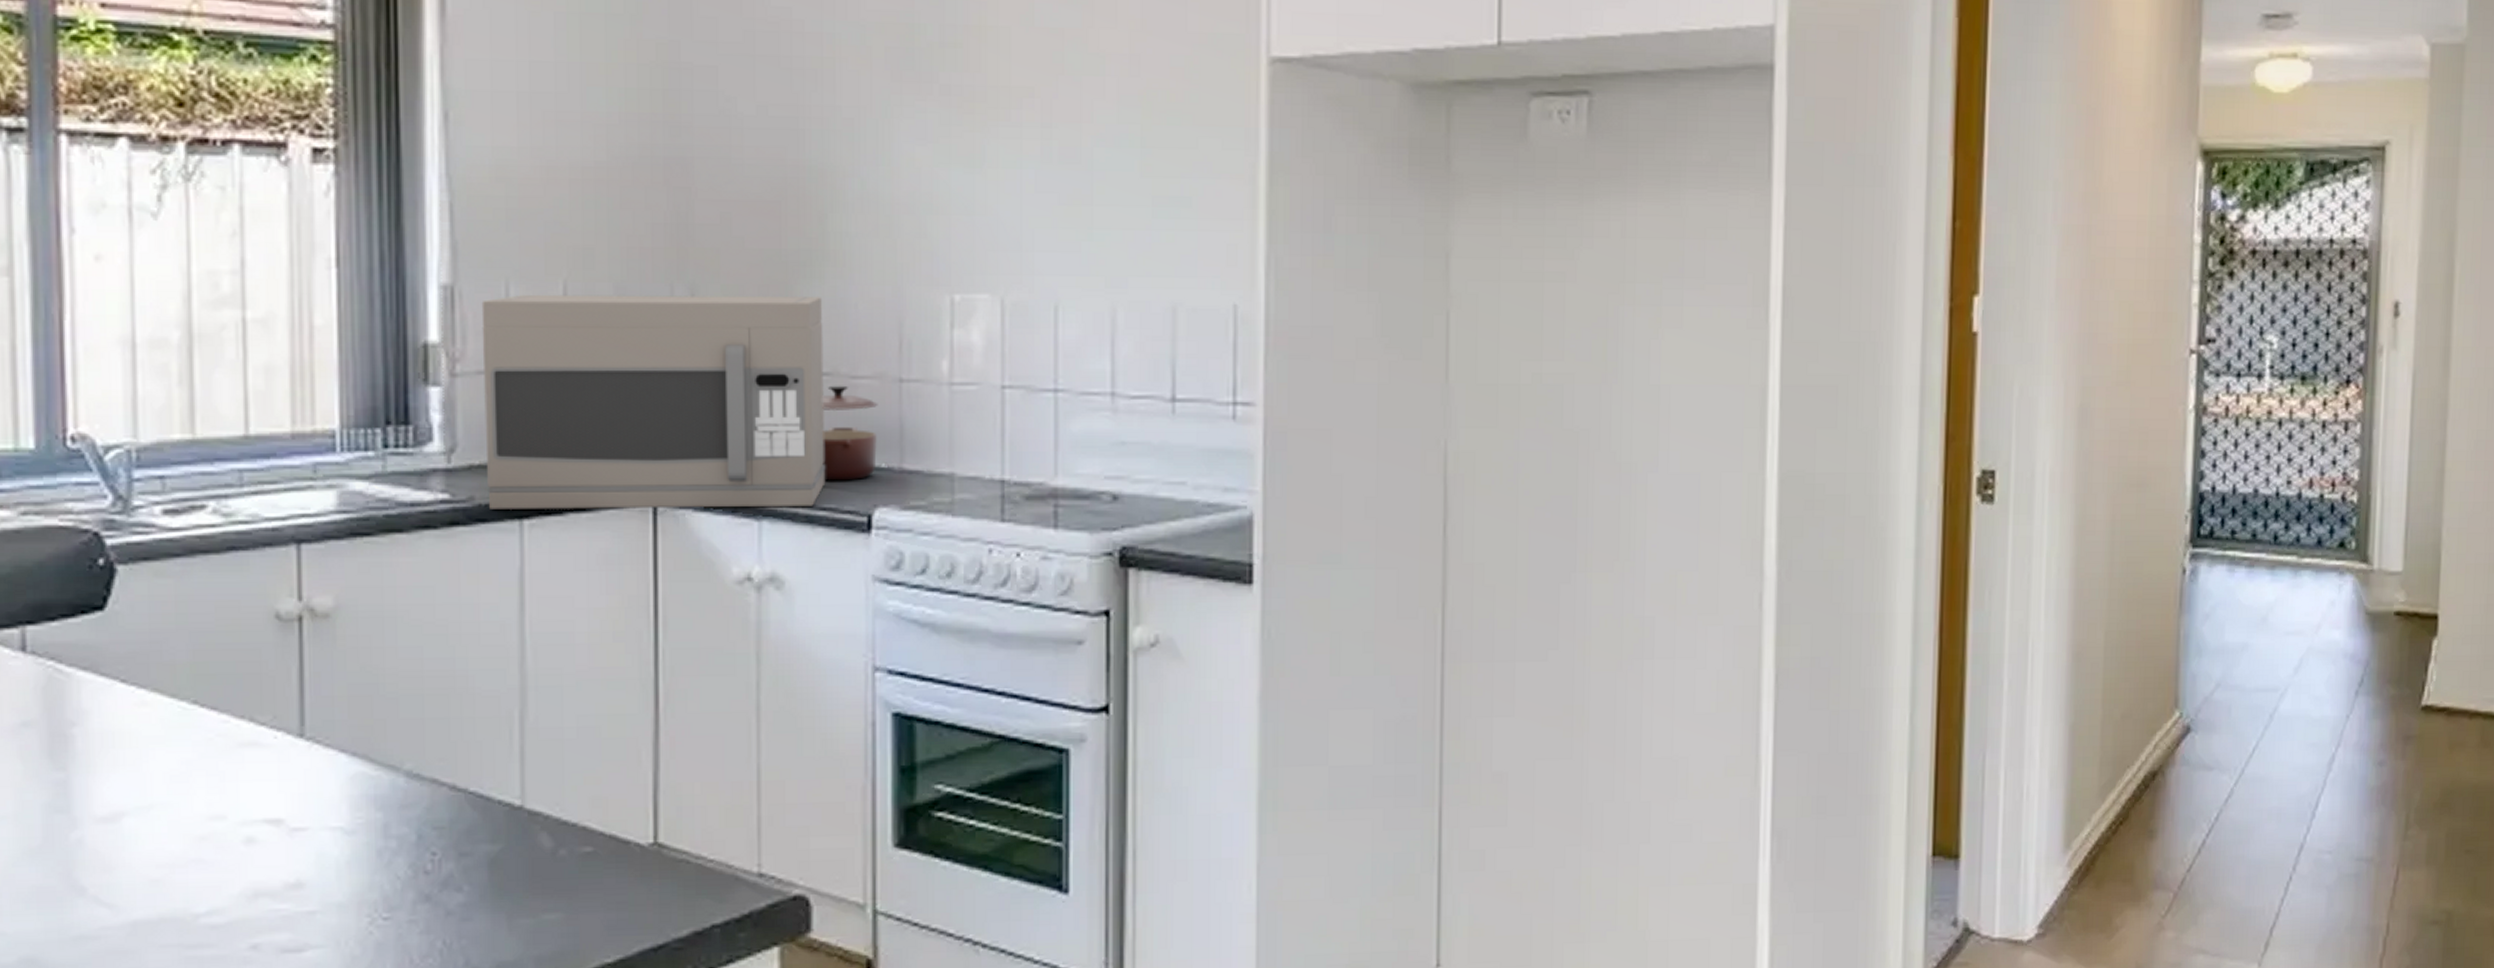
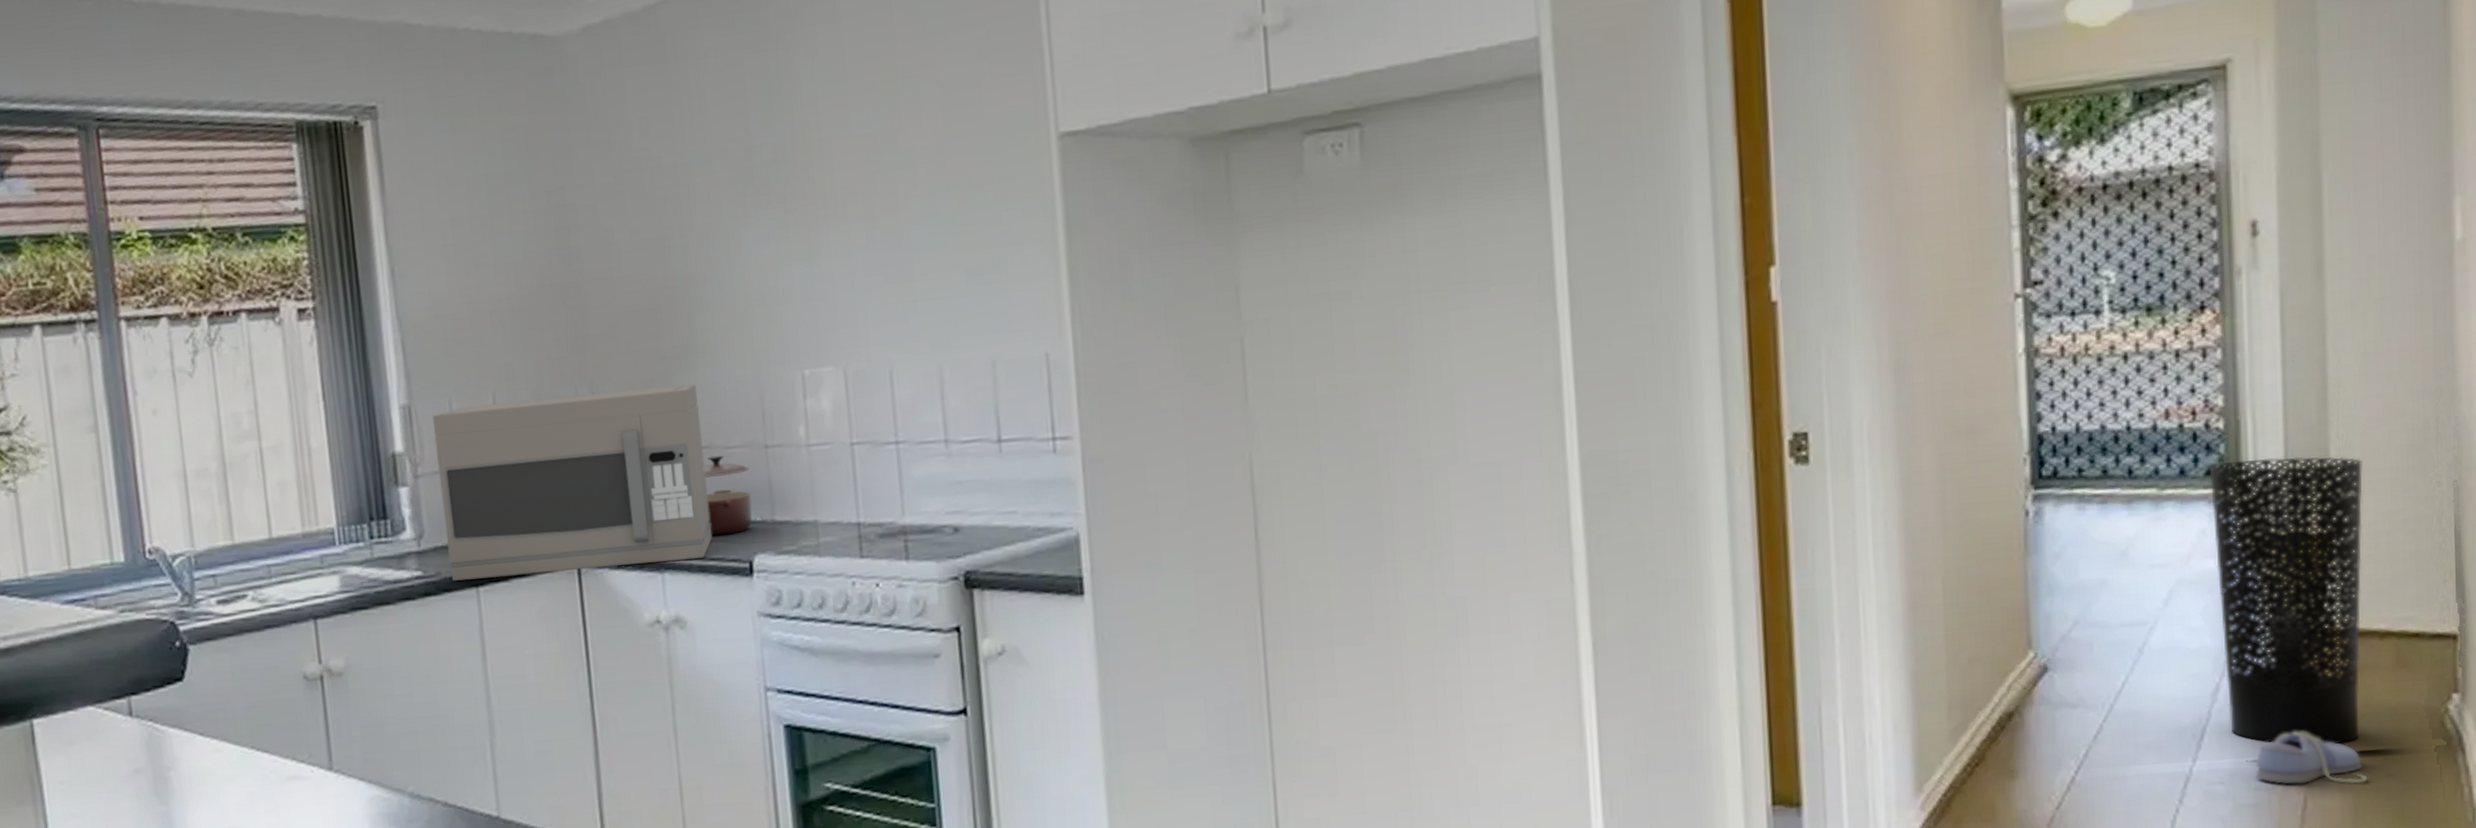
umbrella stand: none [2341,534,2467,818] -> present [2209,457,2363,744]
shoe: none [2351,804,2450,858] -> present [2245,731,2368,784]

